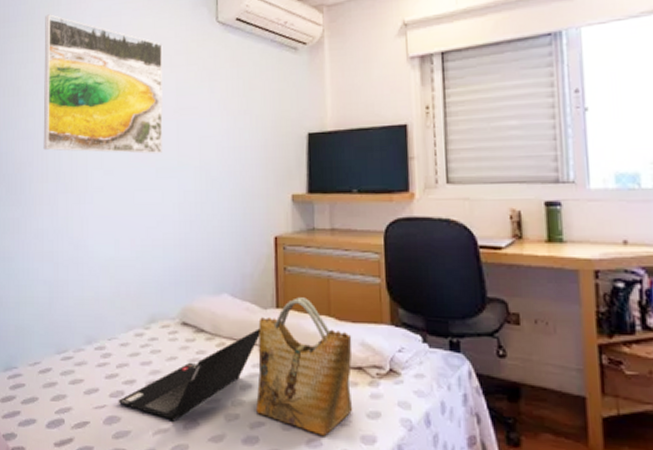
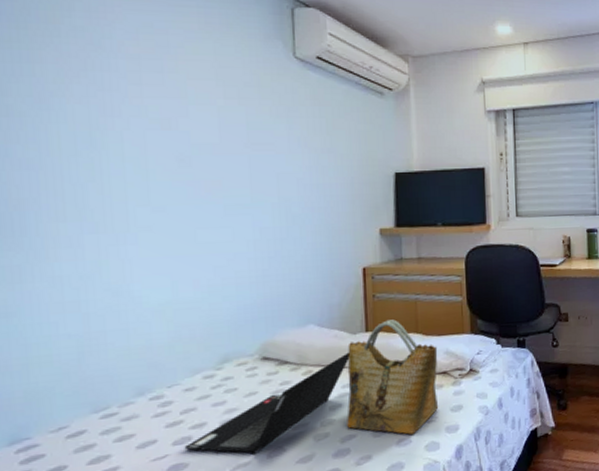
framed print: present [43,14,163,154] -> none [48,19,232,190]

